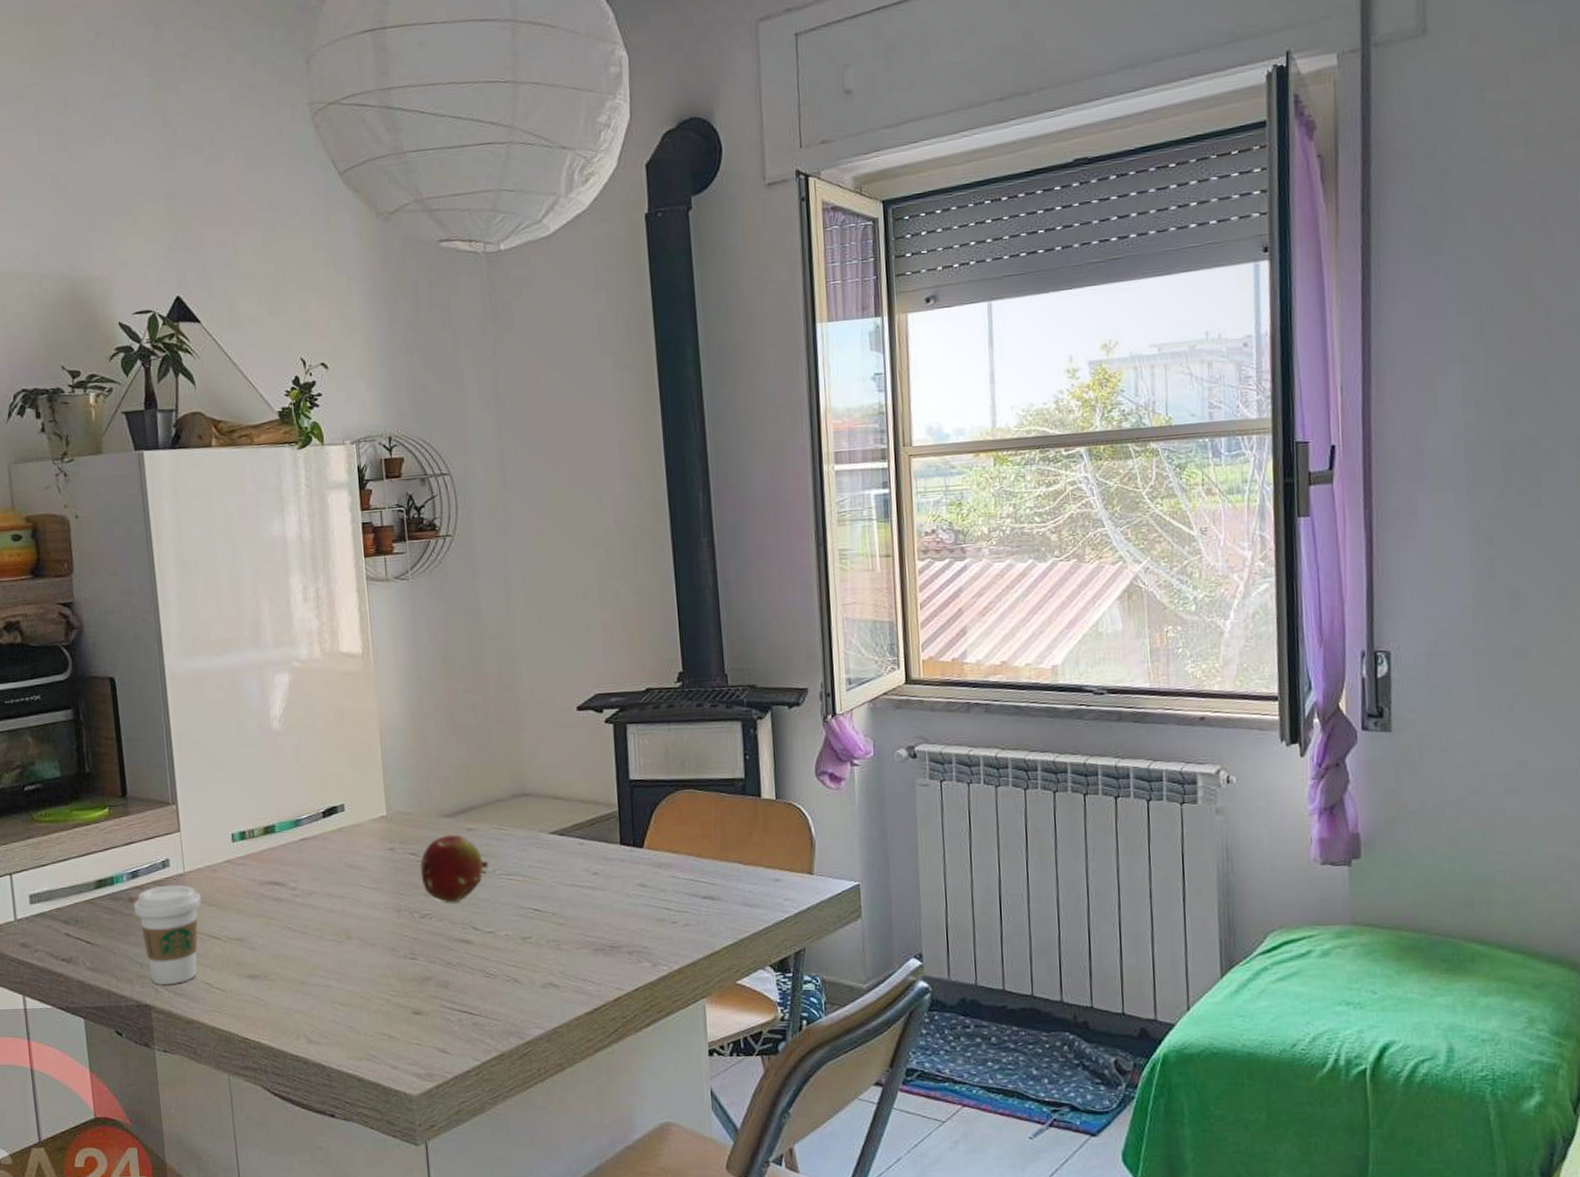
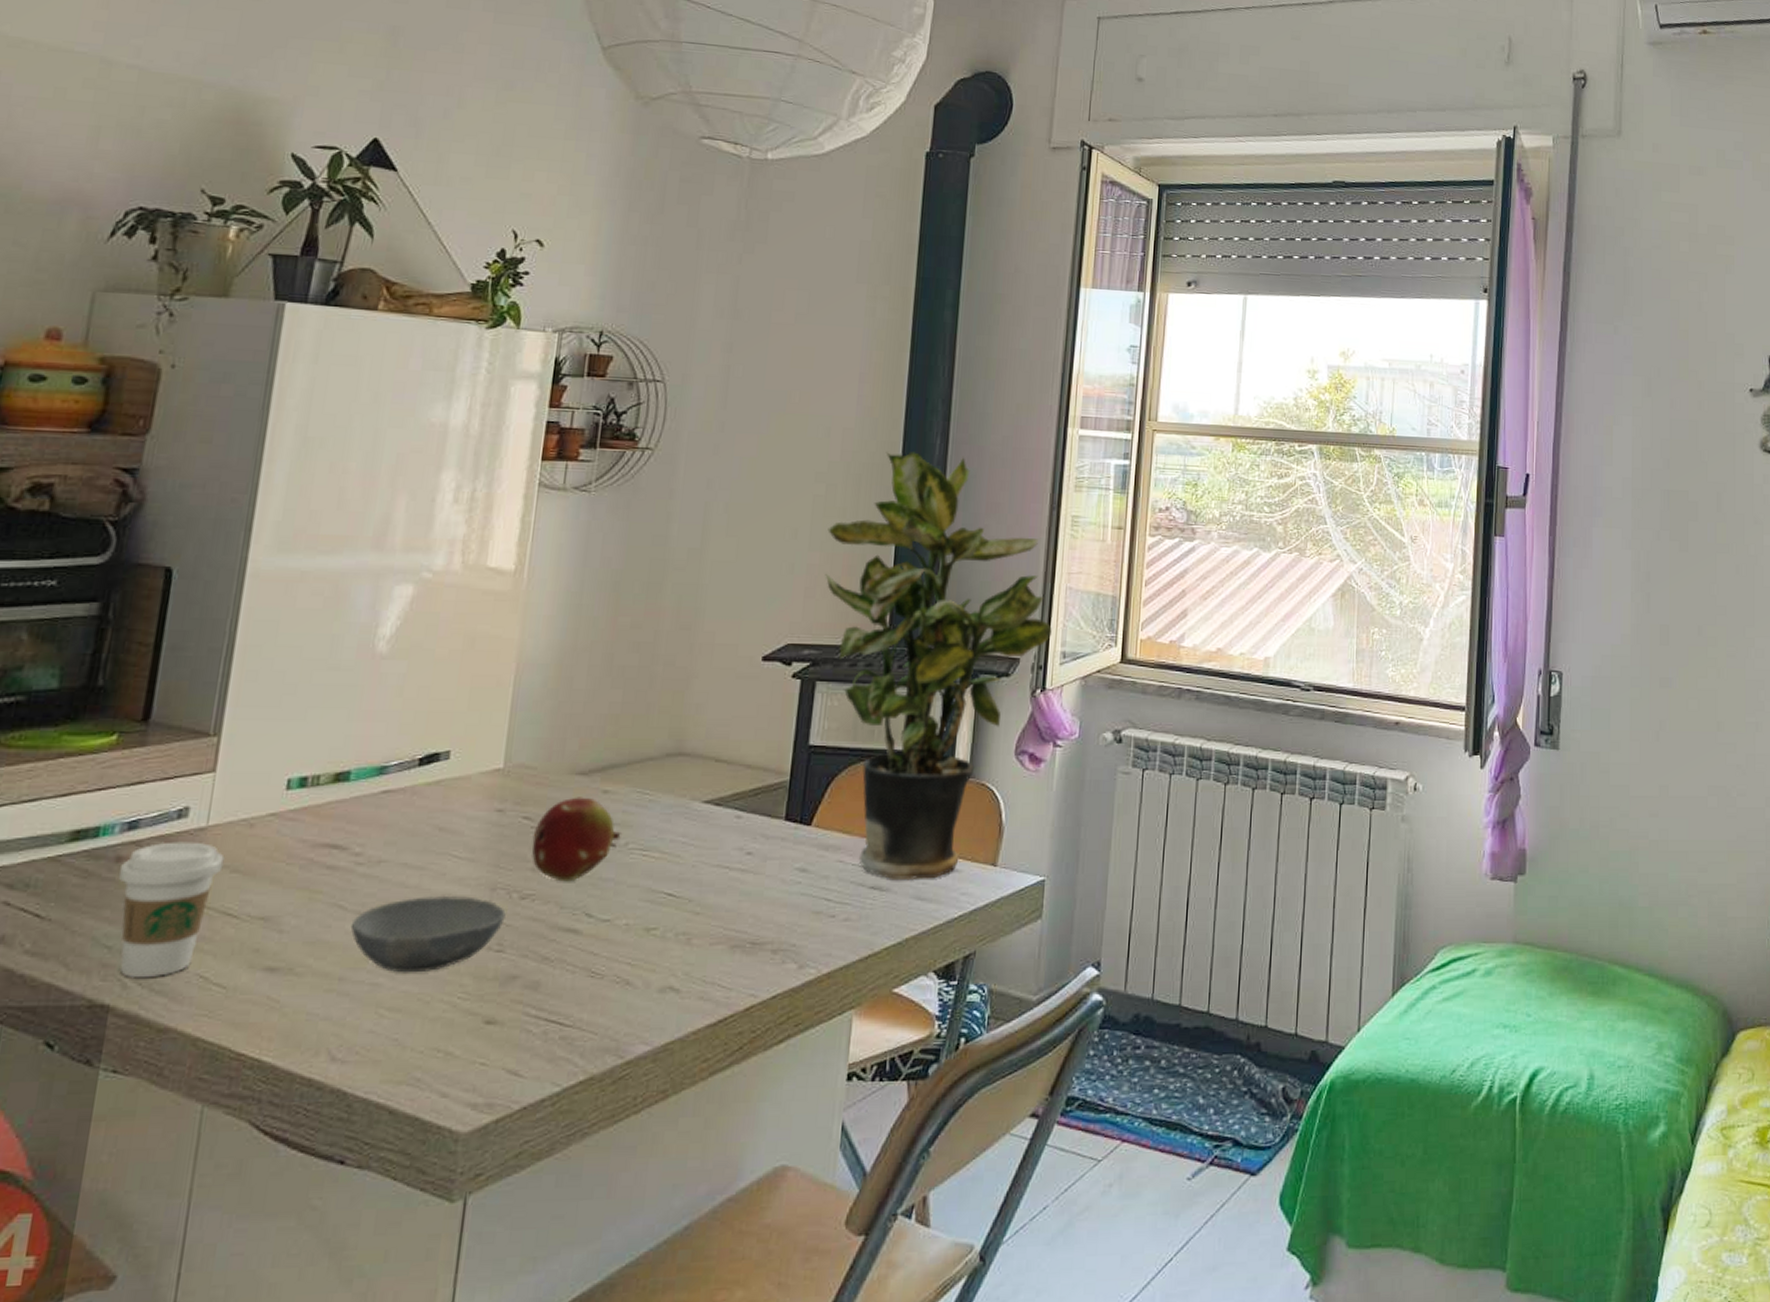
bowl: none [300,917,412,977] -> present [350,895,506,973]
potted plant: none [614,505,835,890] -> present [825,452,1052,881]

